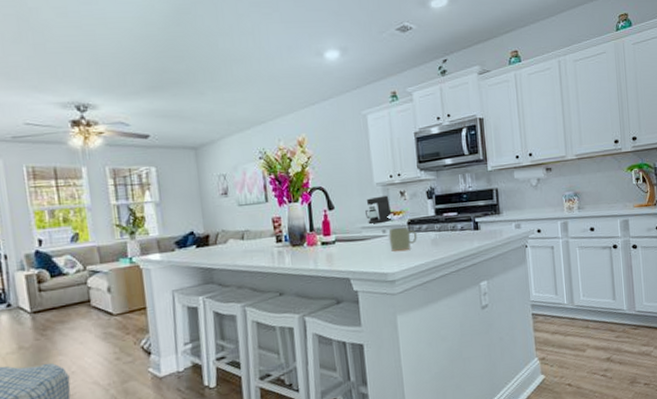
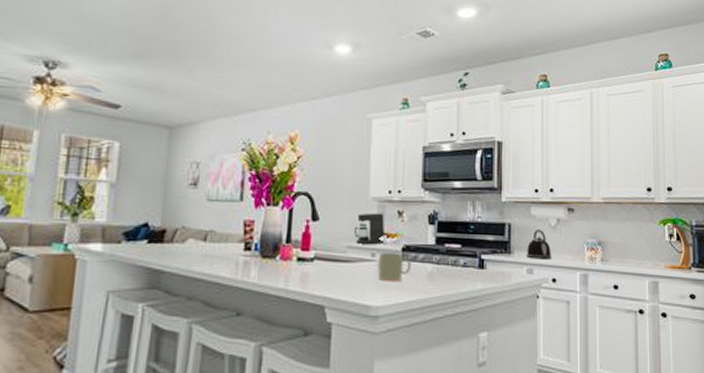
kettle: none [513,190,535,216] -> present [527,230,551,260]

